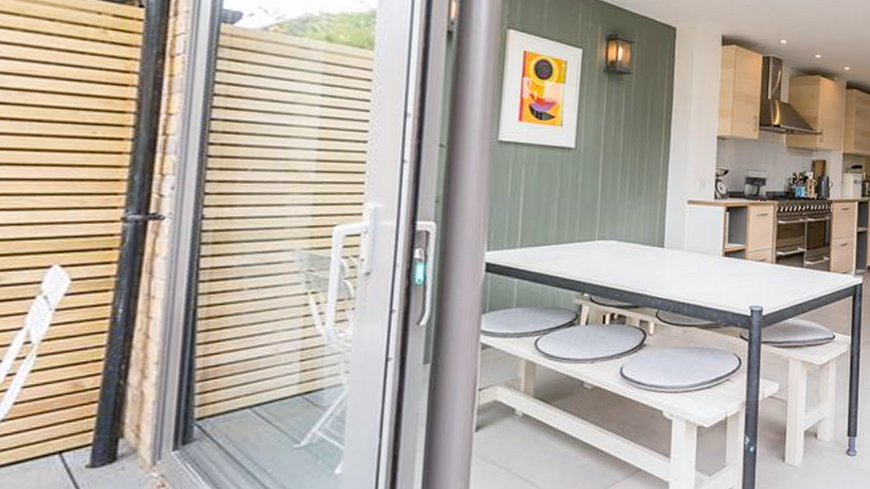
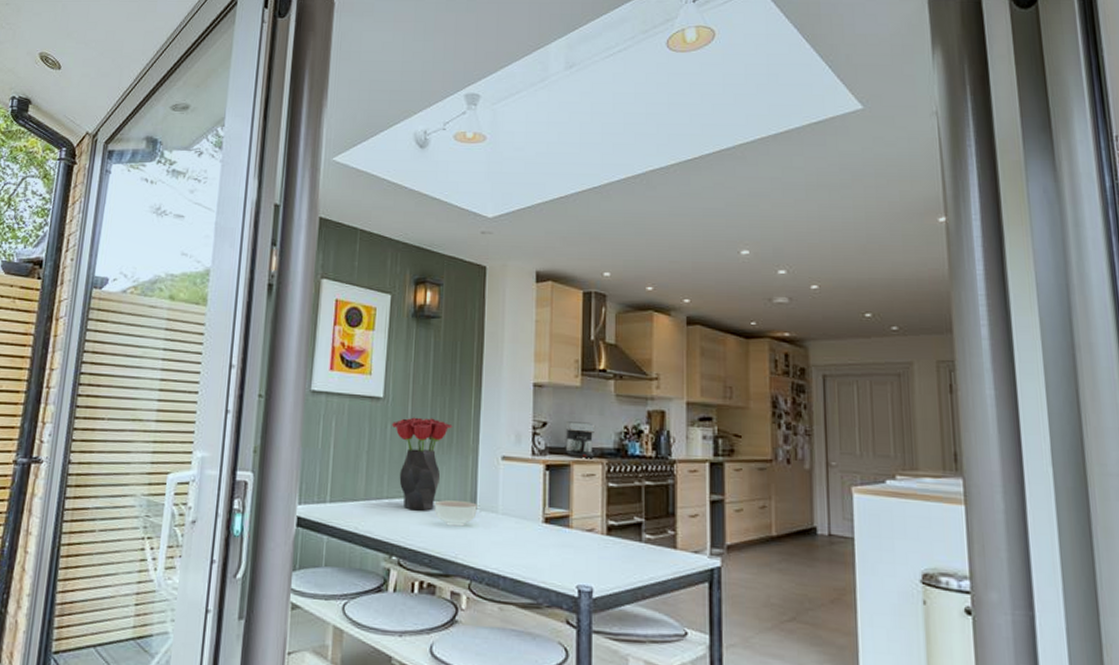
bouquet: none [584,166,643,251] -> present [392,417,453,511]
bowl: none [624,241,665,263] -> present [434,500,477,527]

